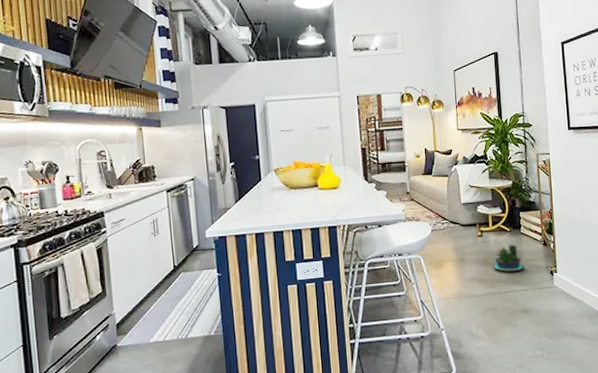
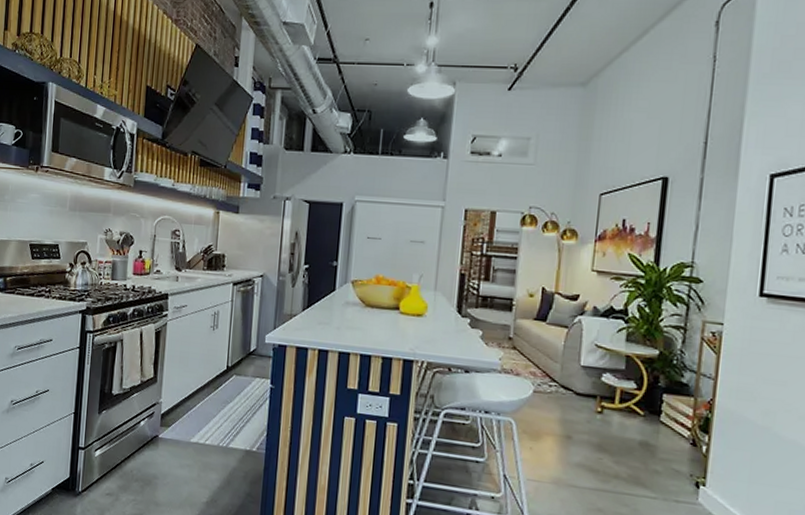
potted plant: present [493,244,524,272] -> none [611,433,657,470]

